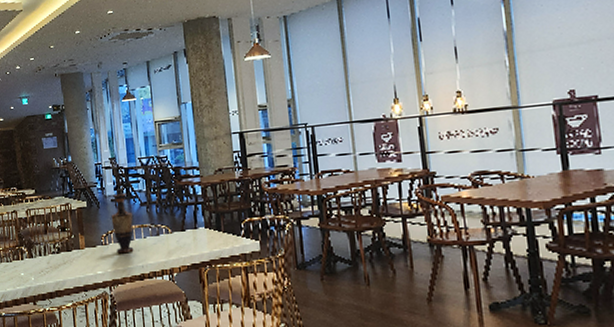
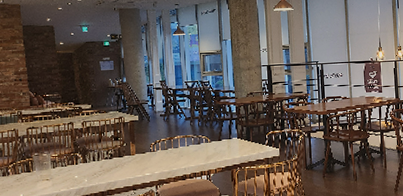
vase: present [111,194,134,254] -> none [159,110,178,159]

